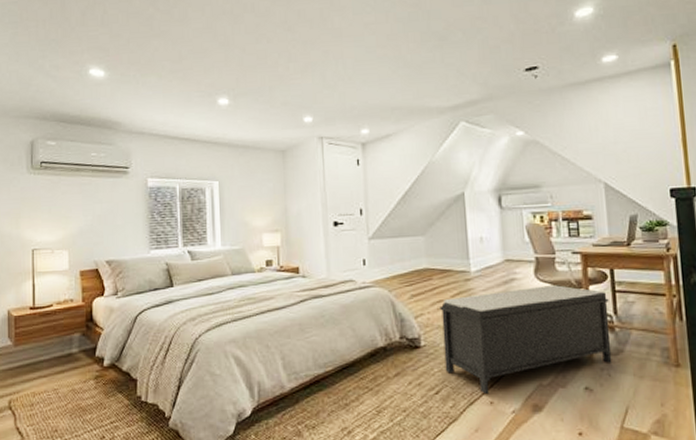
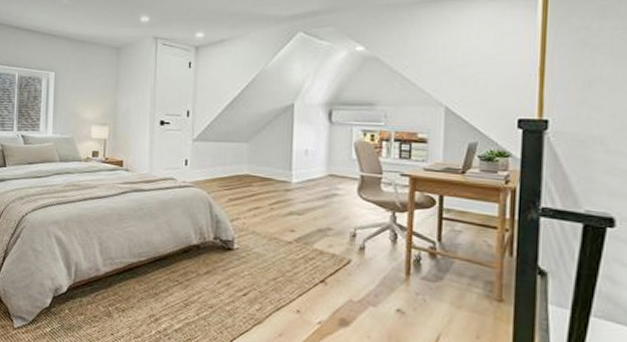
bench: present [440,285,612,395] -> none [255,204,434,303]

